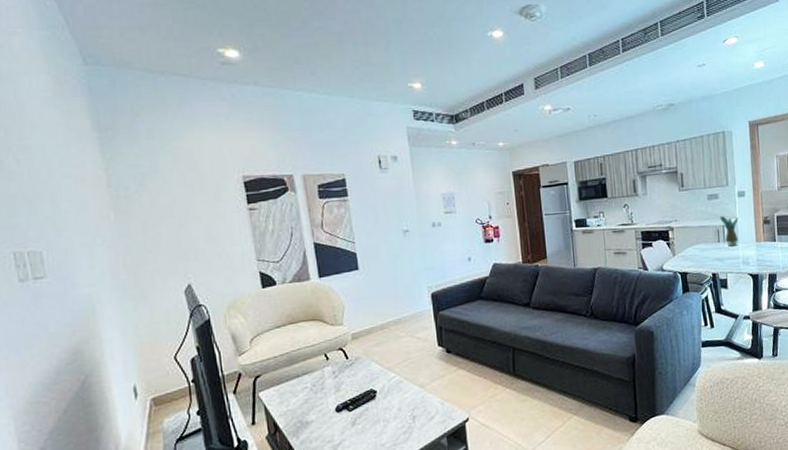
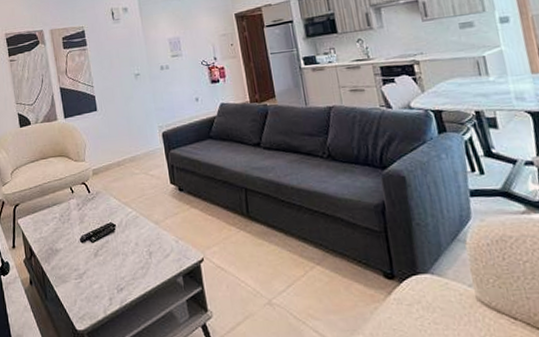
vase: present [720,215,739,247] -> none [478,45,508,80]

